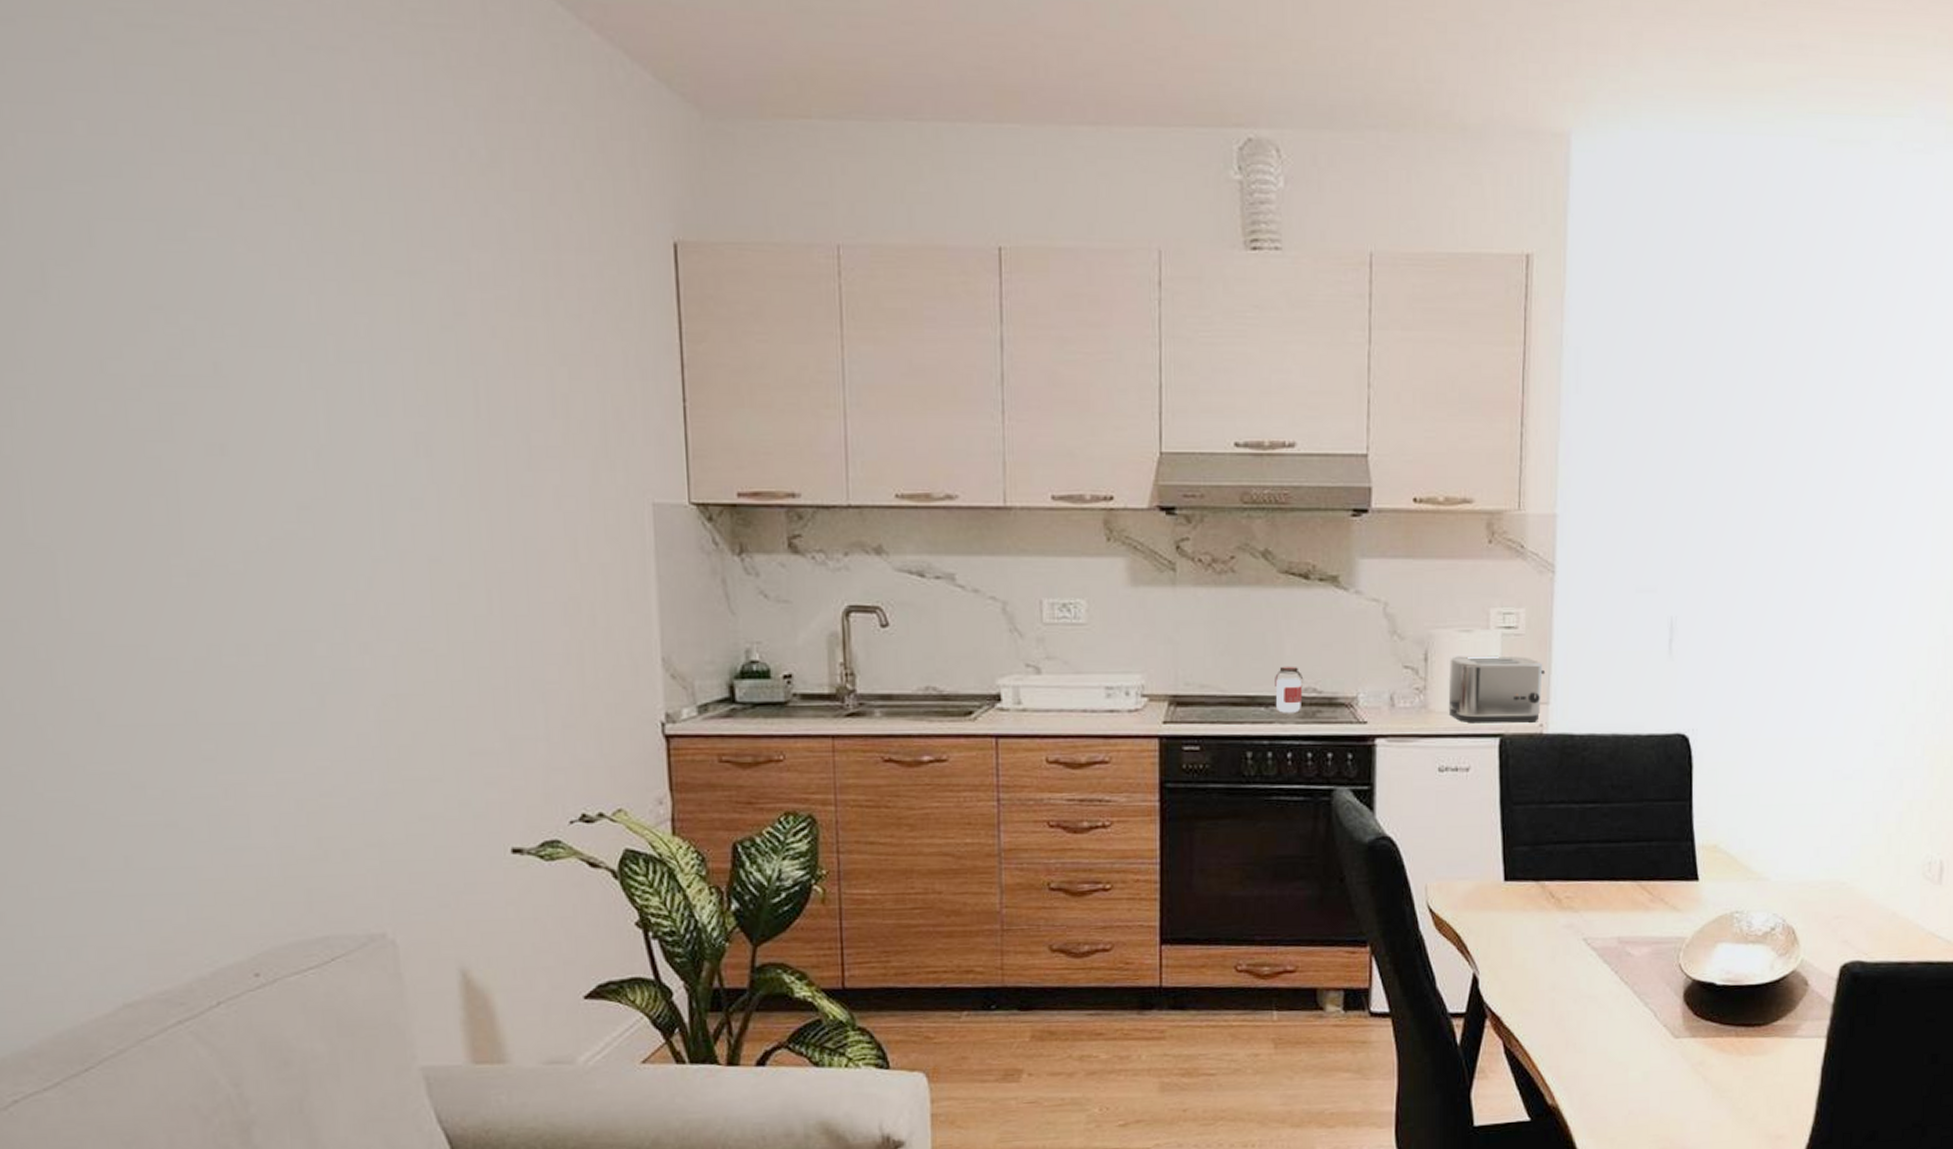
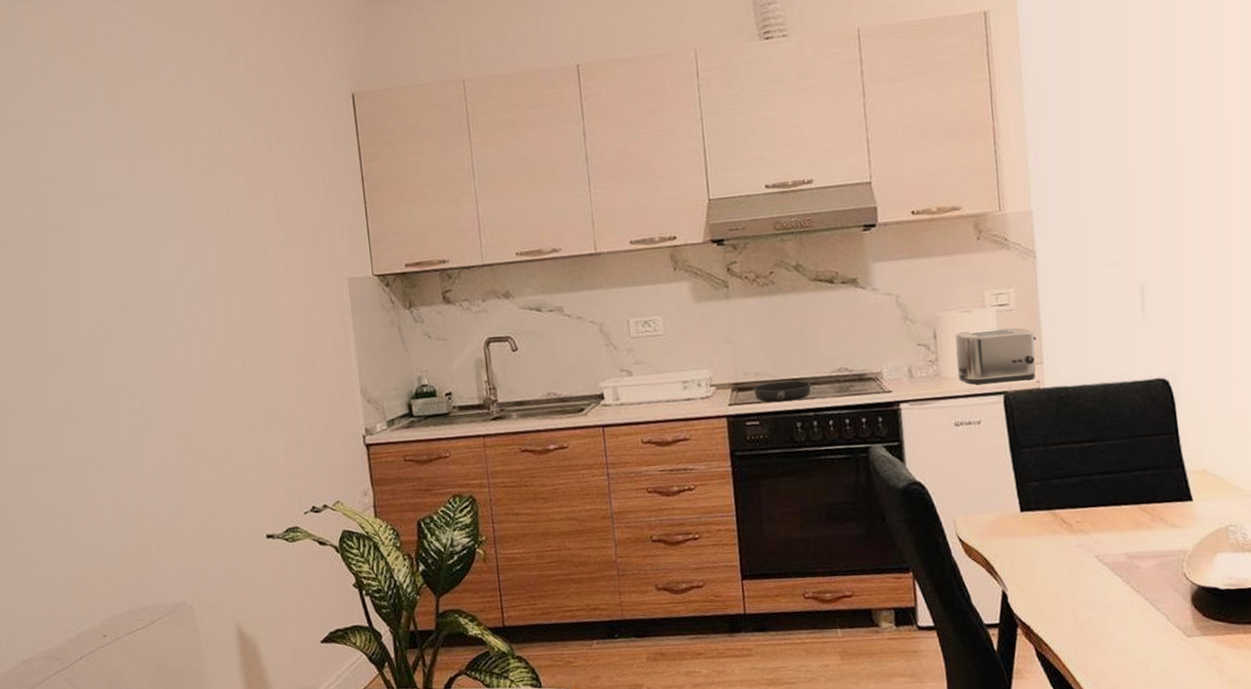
frying pan: none [1197,698,1269,723] -> present [754,381,811,402]
jar: present [1275,666,1304,713] -> none [813,352,838,390]

